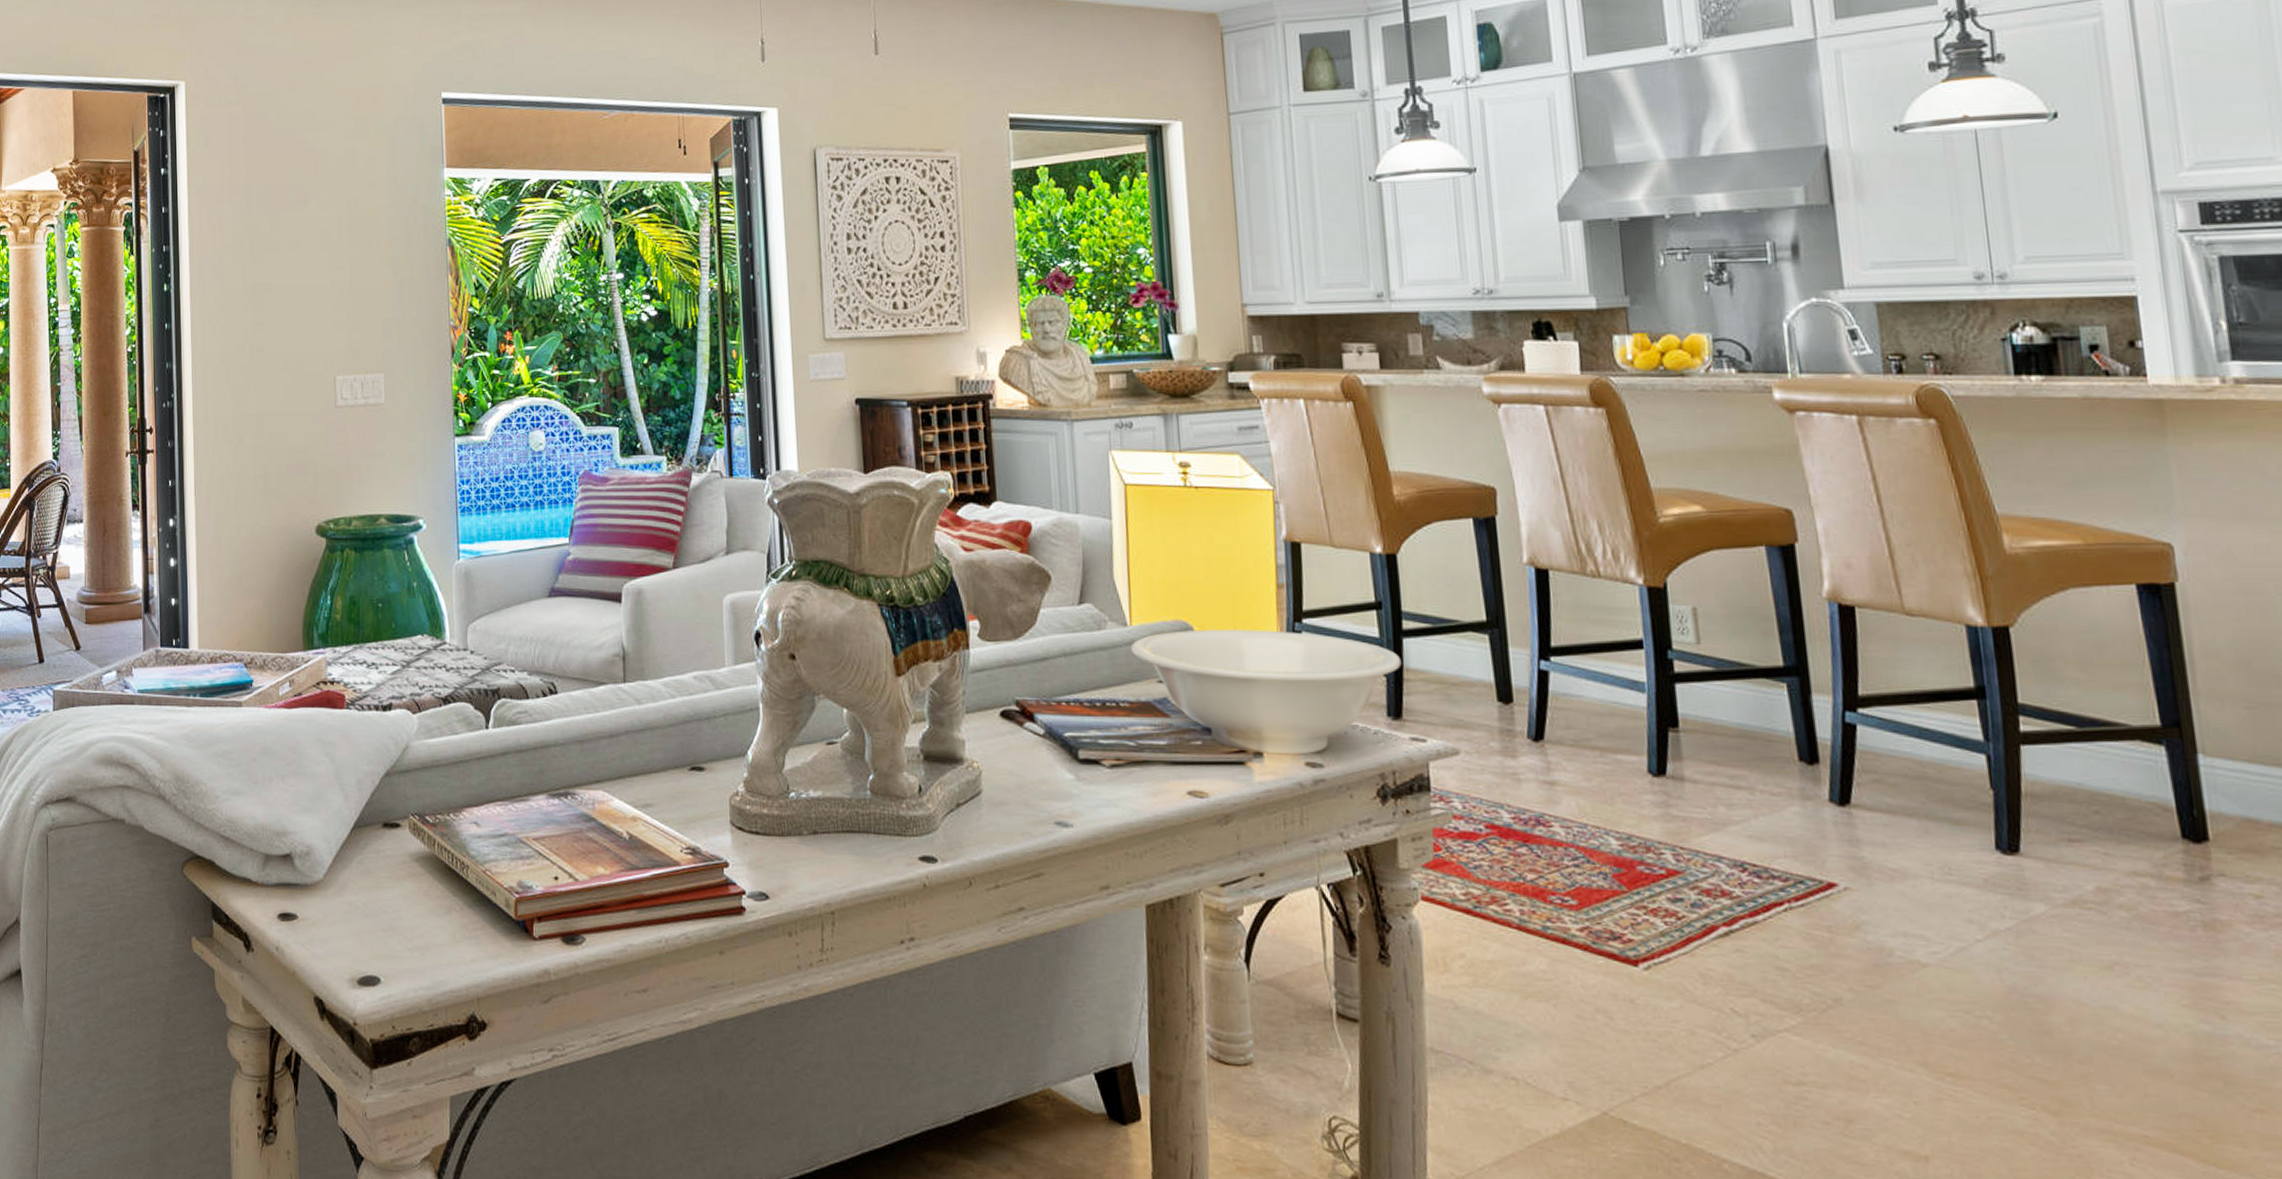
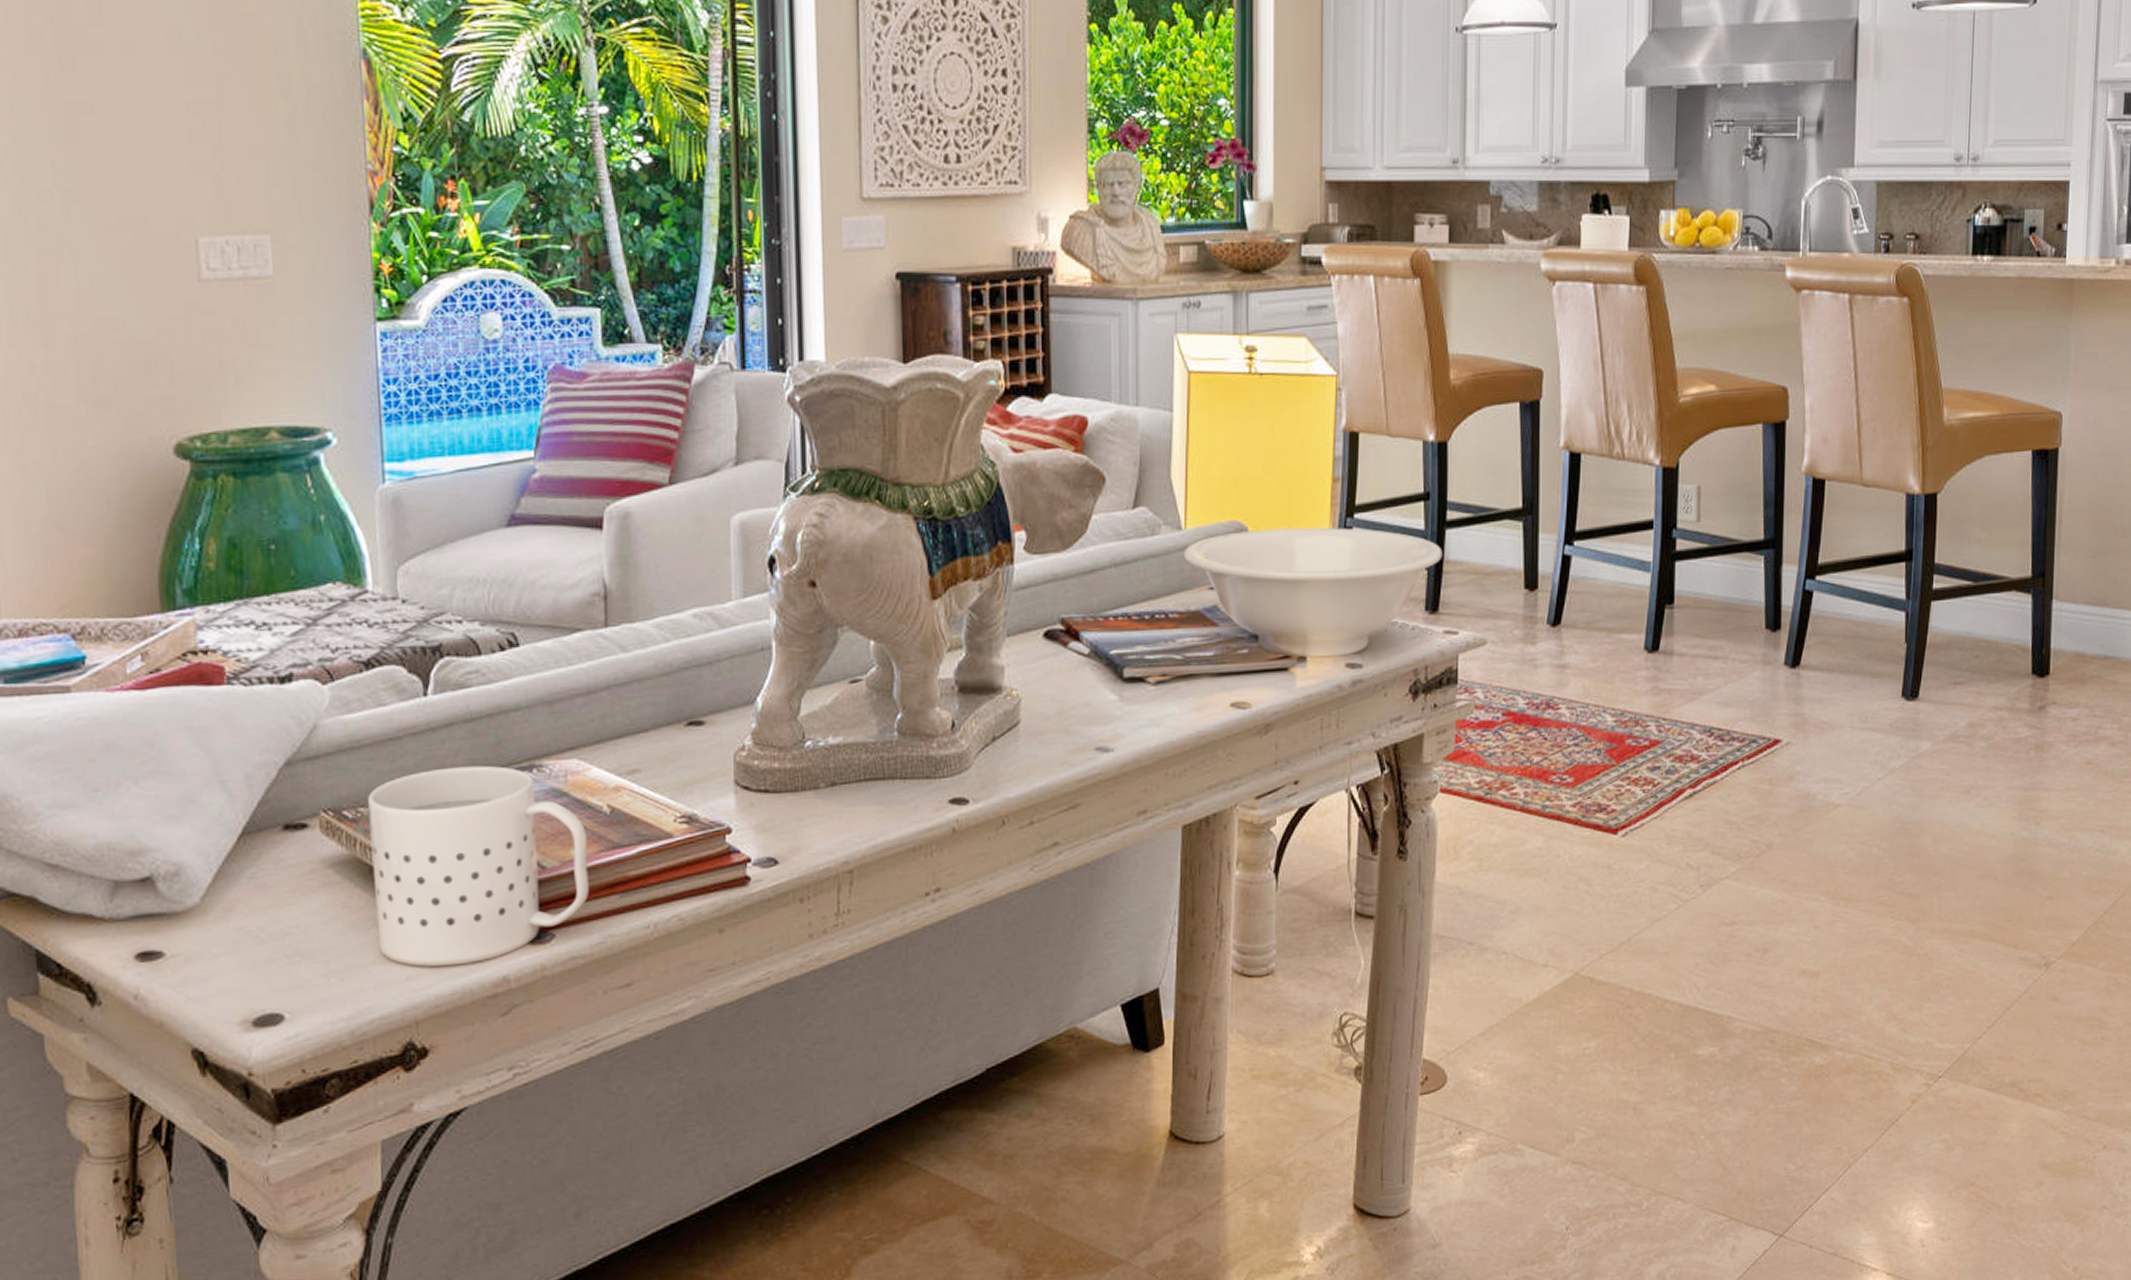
mug: none [443,788,613,955] -> present [367,765,590,967]

